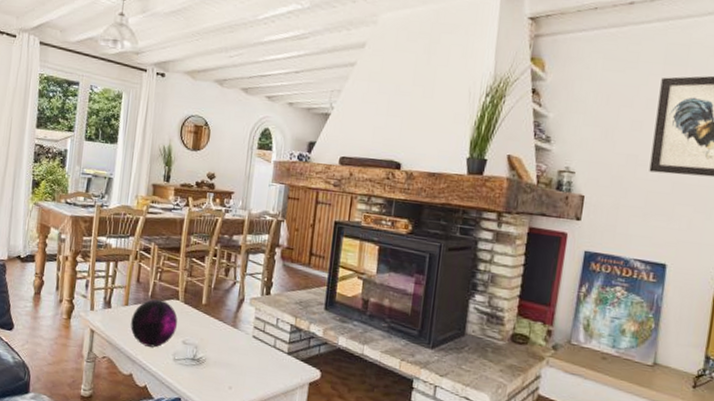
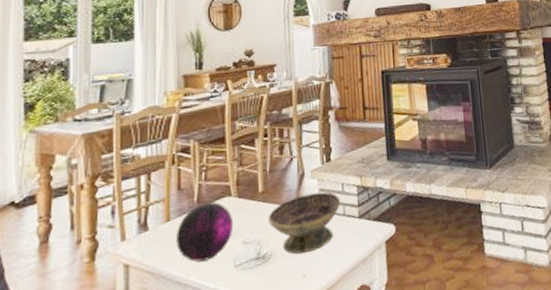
decorative bowl: none [207,318,274,370] -> present [268,192,341,254]

